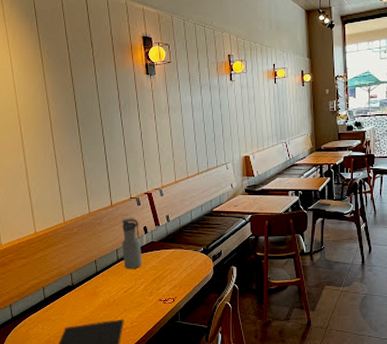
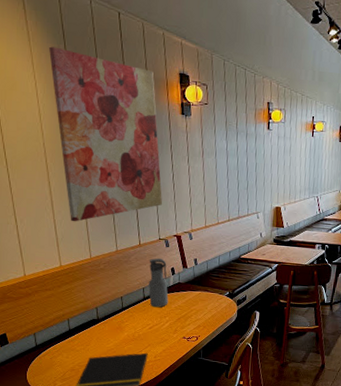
wall art: none [23,25,133,187] -> present [49,46,163,222]

